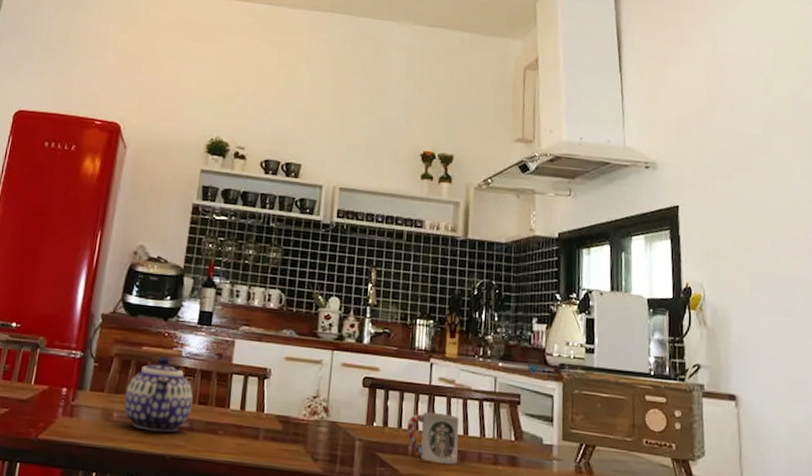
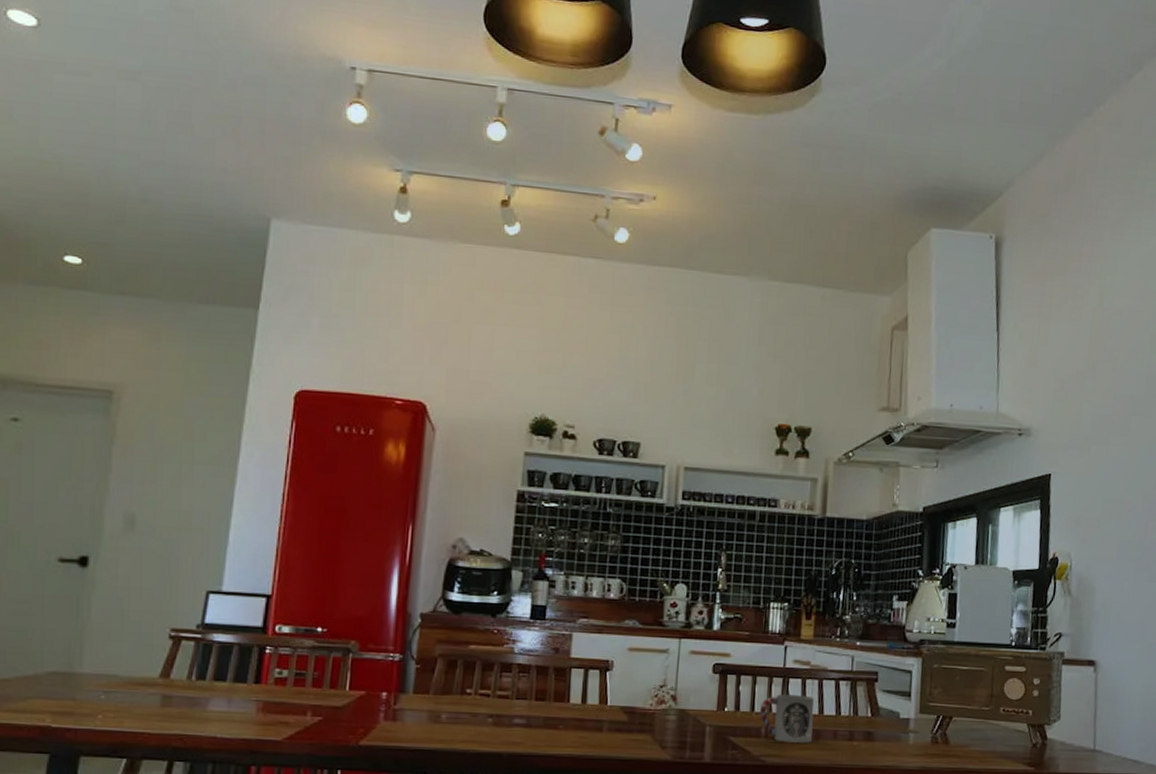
teapot: present [124,356,193,433] -> none [453,654,529,731]

